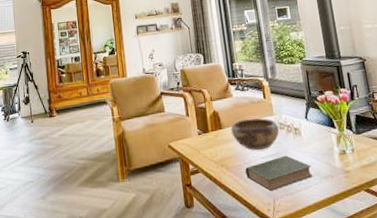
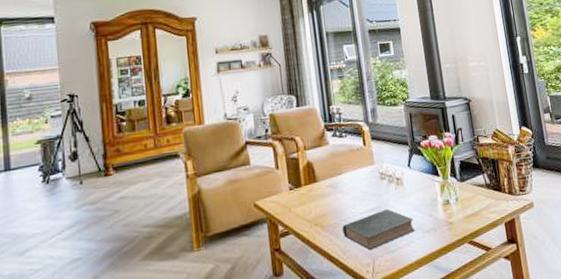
decorative bowl: present [231,118,279,150] -> none [326,168,380,205]

